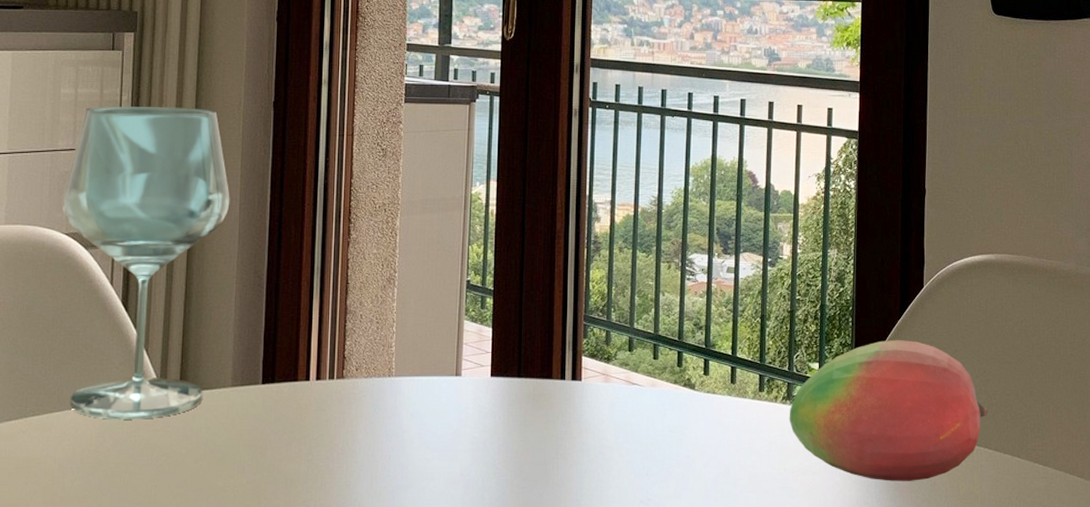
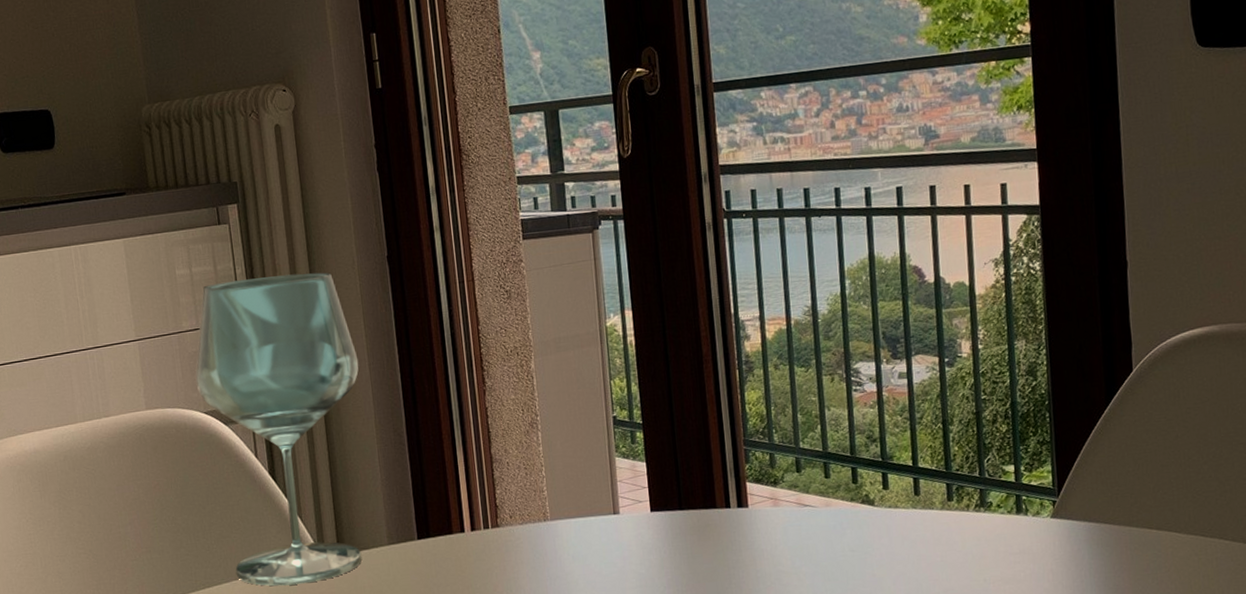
fruit: present [789,339,988,481] -> none [984,430,1221,584]

